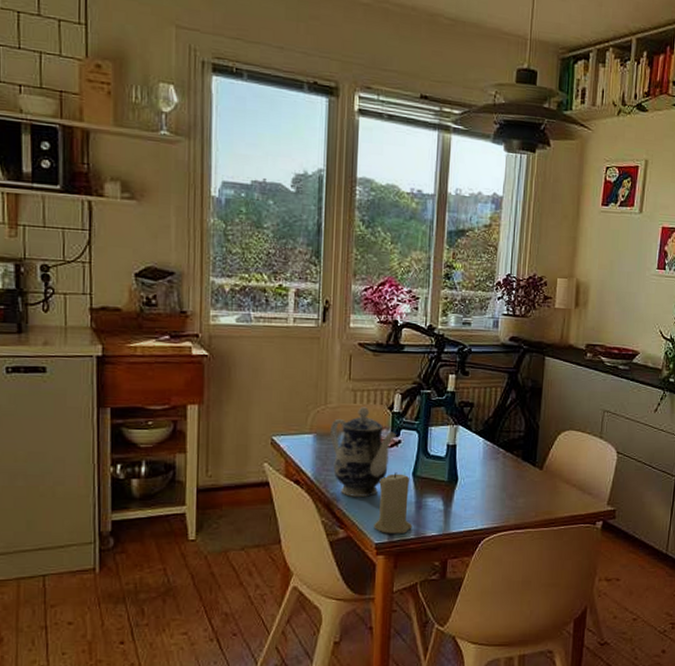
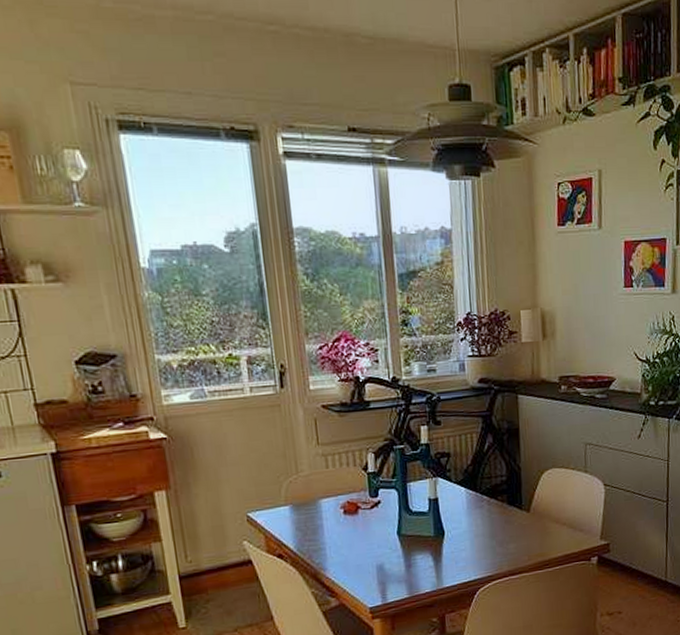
teapot: present [330,407,396,497] -> none [306,471,375,564]
candle: present [373,472,412,533] -> none [364,533,405,597]

